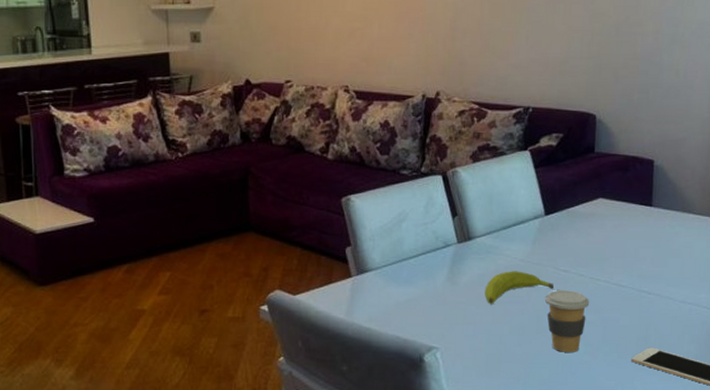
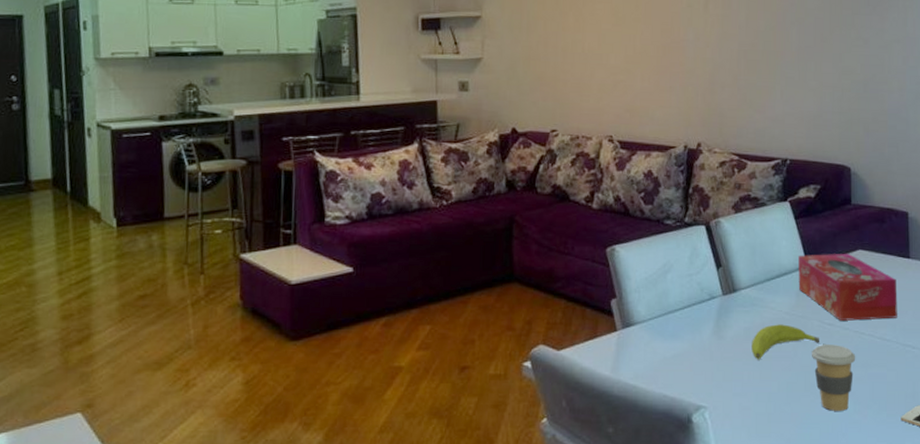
tissue box: none [535,201,637,267] -> present [798,253,897,321]

